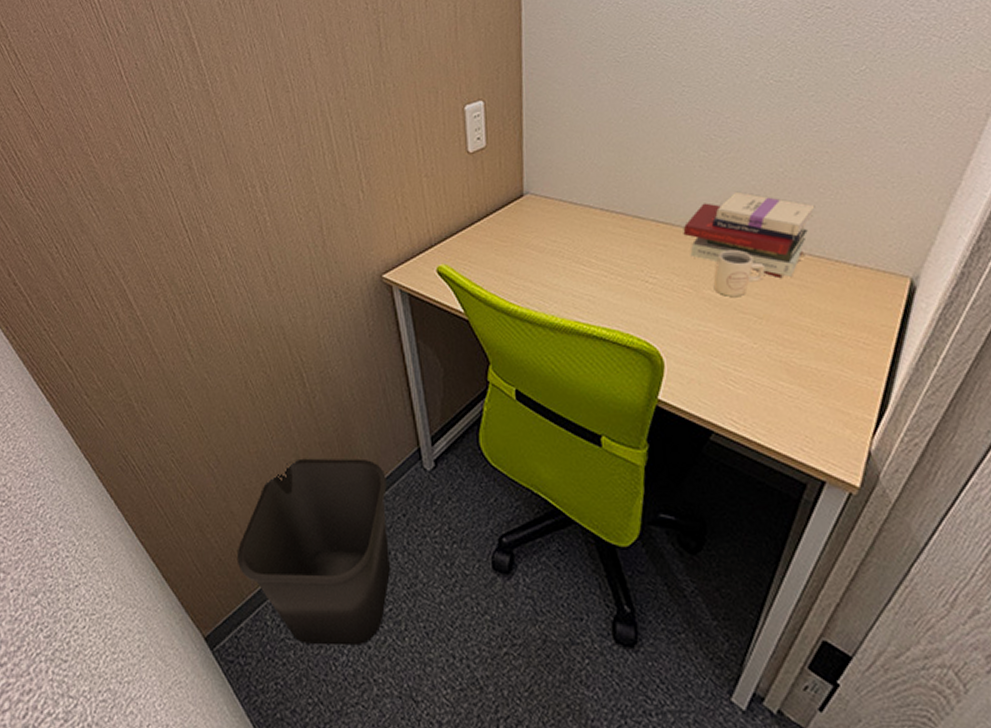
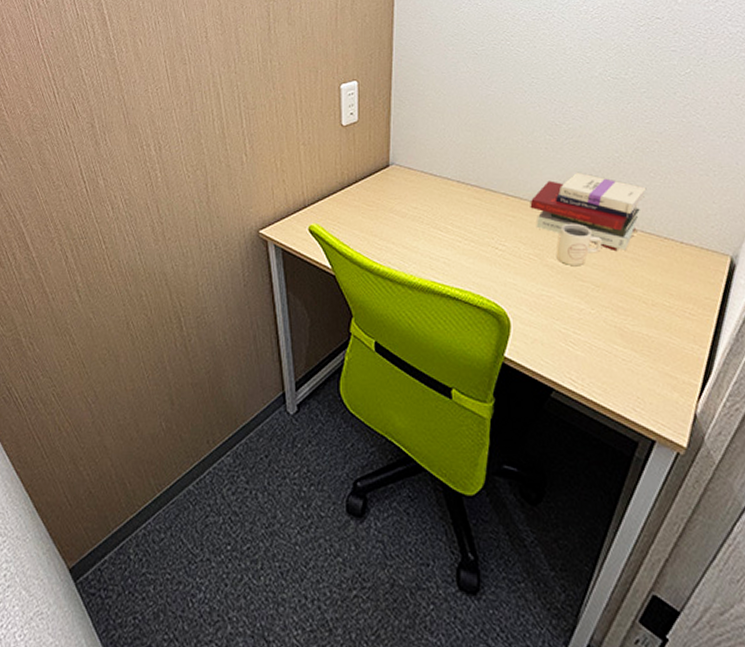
waste bin: present [236,458,390,646] -> none [106,399,252,583]

